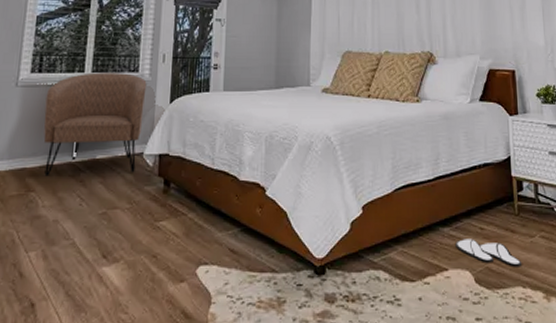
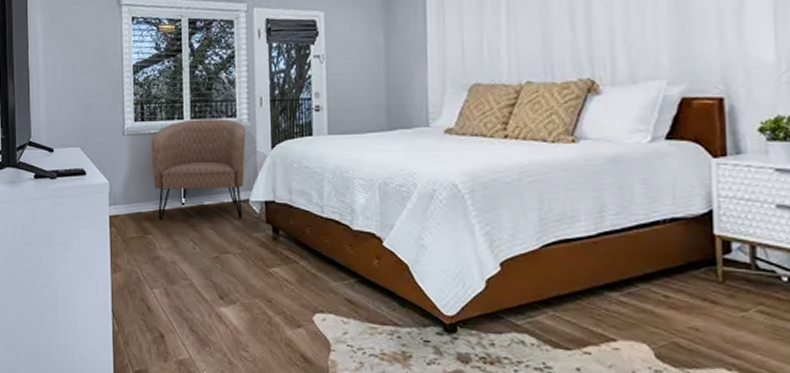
slippers: present [456,239,522,266] -> none [628,307,727,344]

